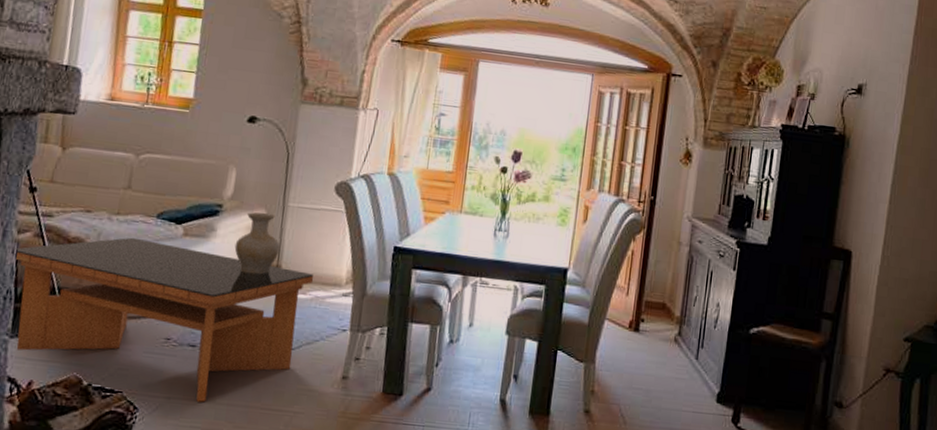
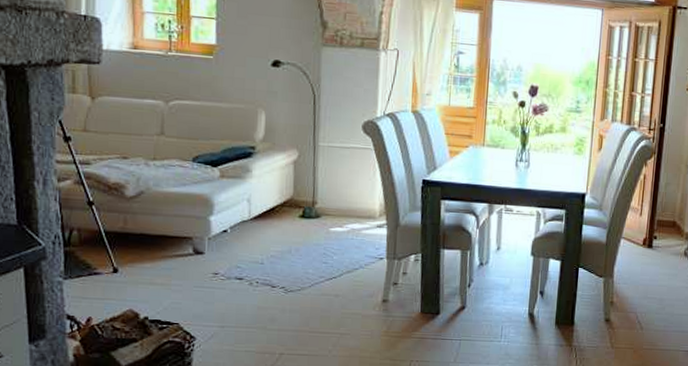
coffee table: present [13,237,314,402] -> none [56,181,349,329]
vase: present [234,212,281,275] -> none [271,152,315,211]

